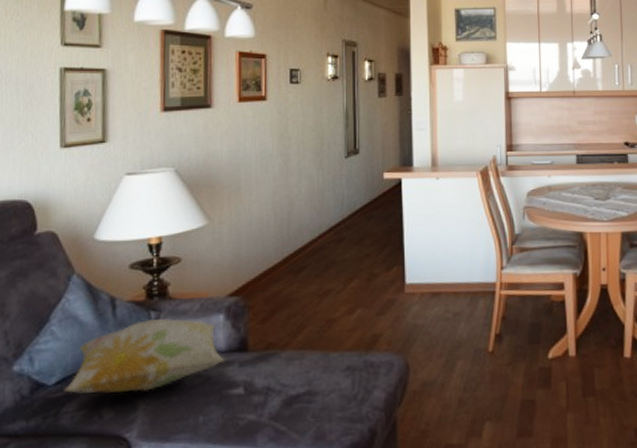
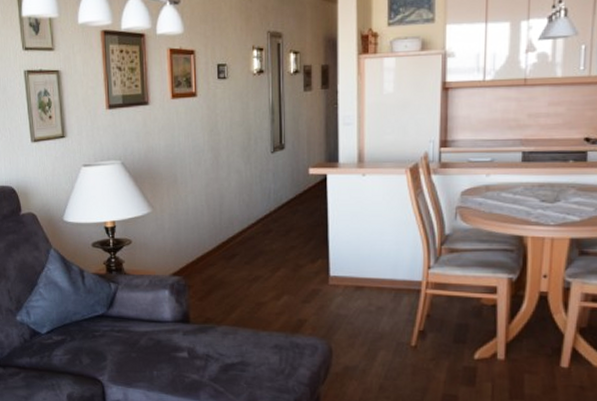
decorative pillow: present [64,318,225,394] -> none [53,290,171,346]

